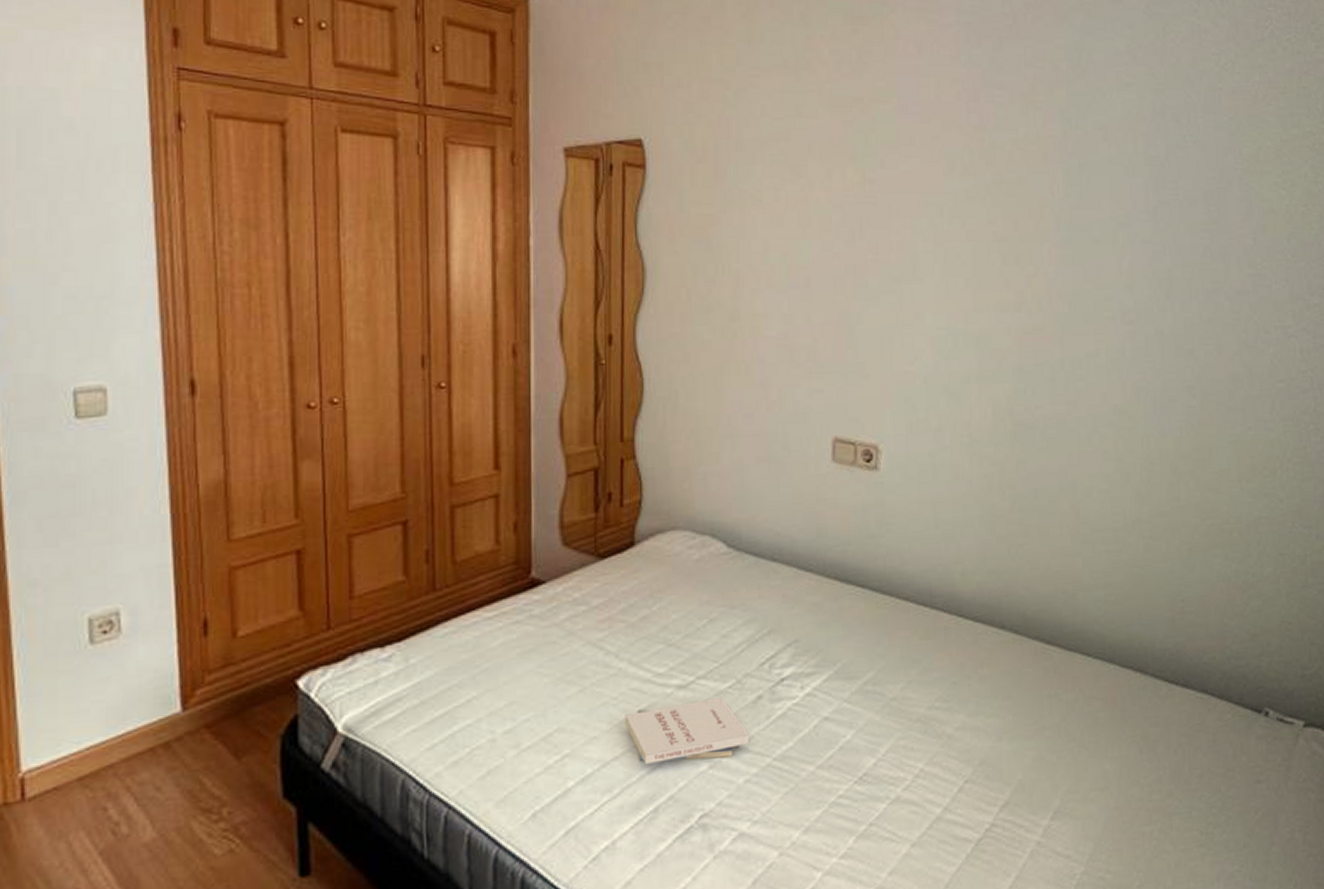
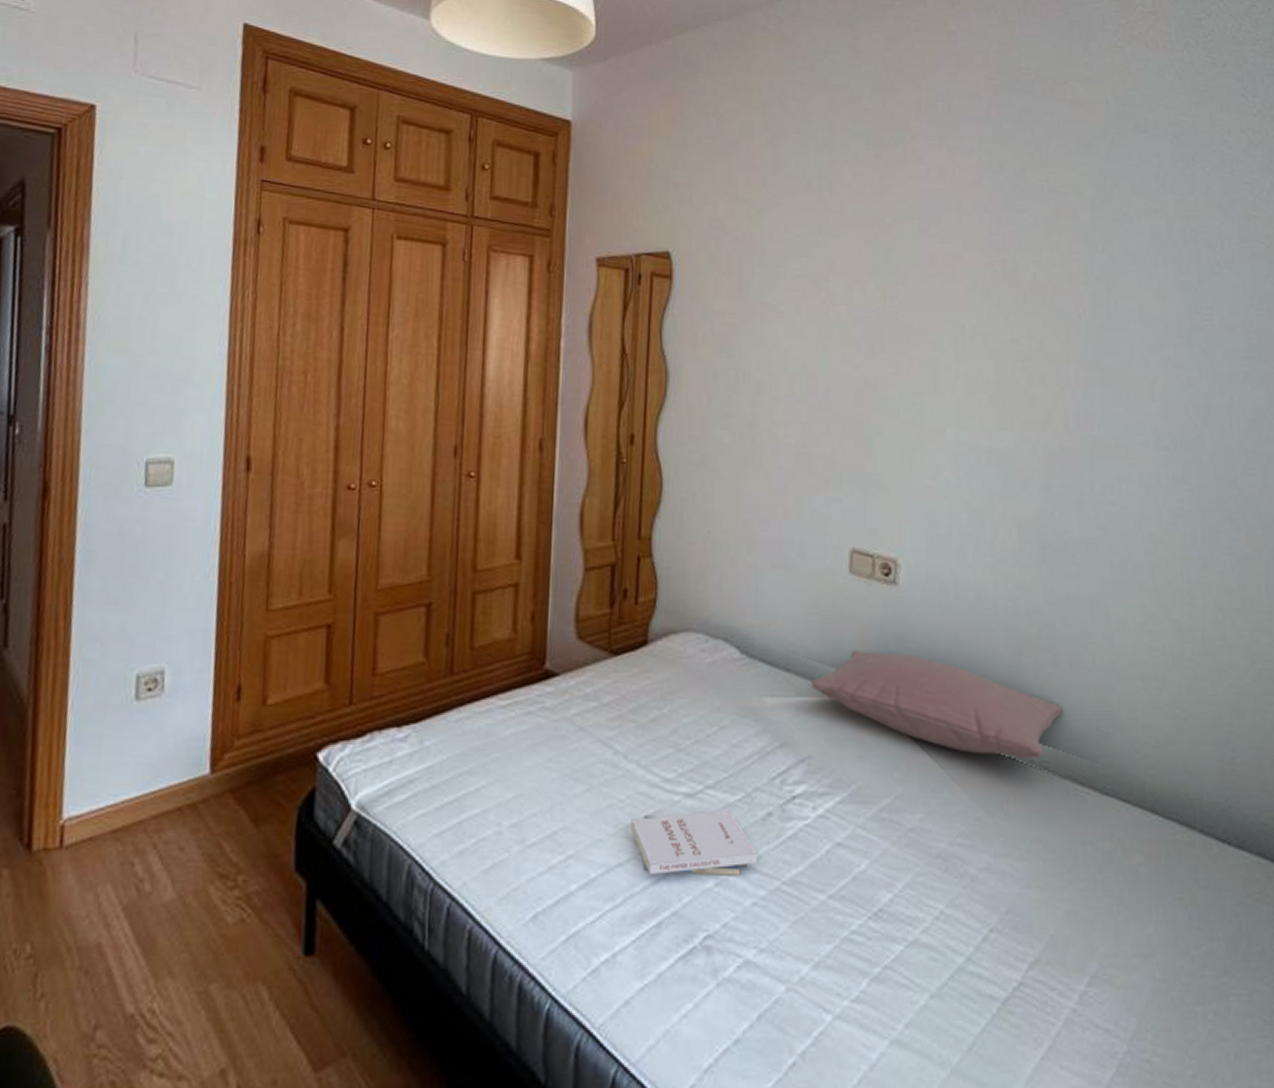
pillow: none [798,535,1032,625] -> present [812,651,1063,759]

